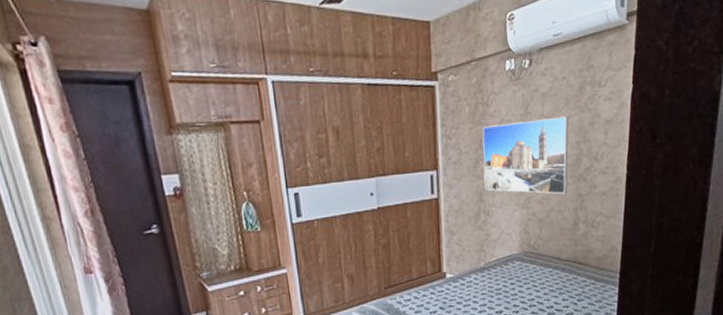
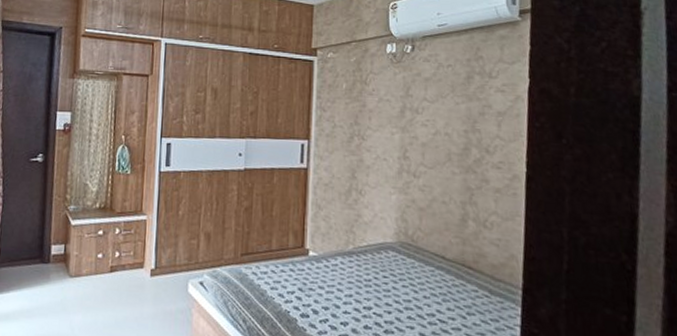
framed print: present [482,116,569,195] -> none [358,103,455,185]

